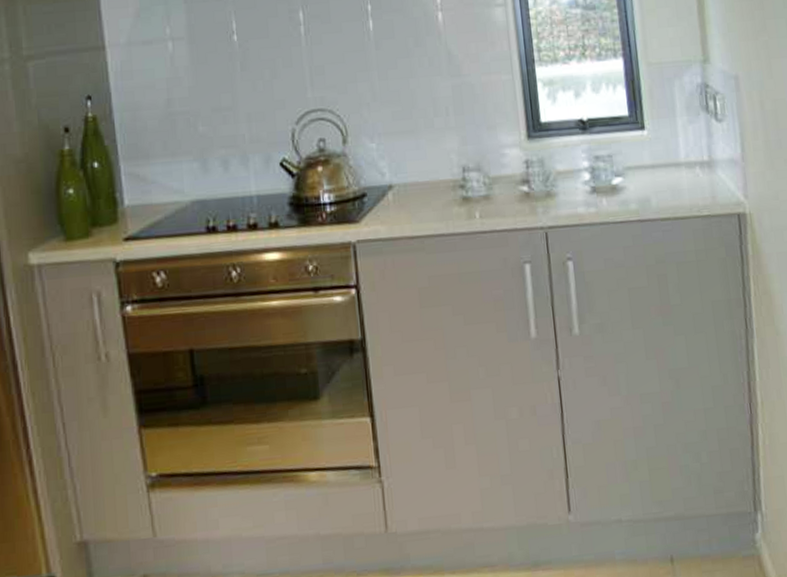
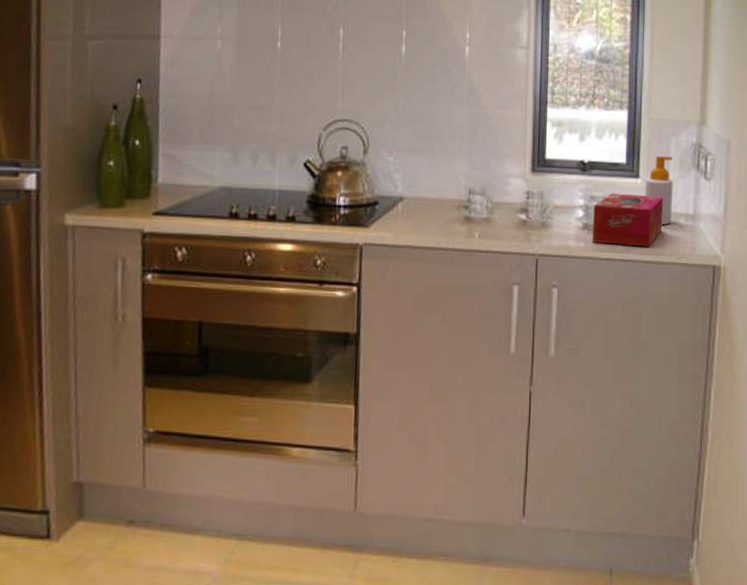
tissue box: none [600,146,678,206] -> present [592,193,664,247]
soap bottle: none [652,101,686,178] -> present [645,155,673,226]

